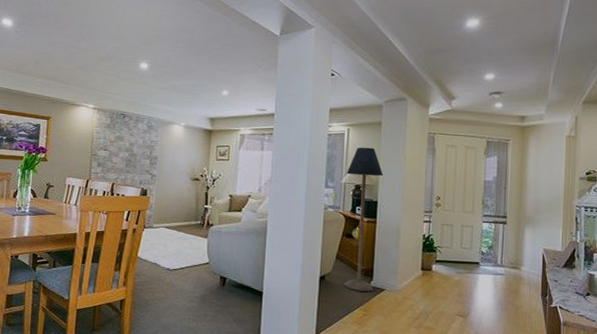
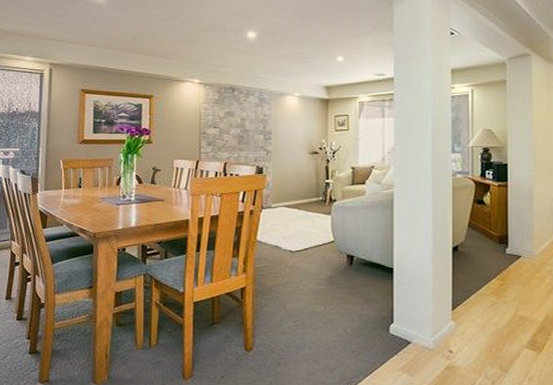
floor lamp: present [343,147,384,292] -> none [473,107,512,261]

